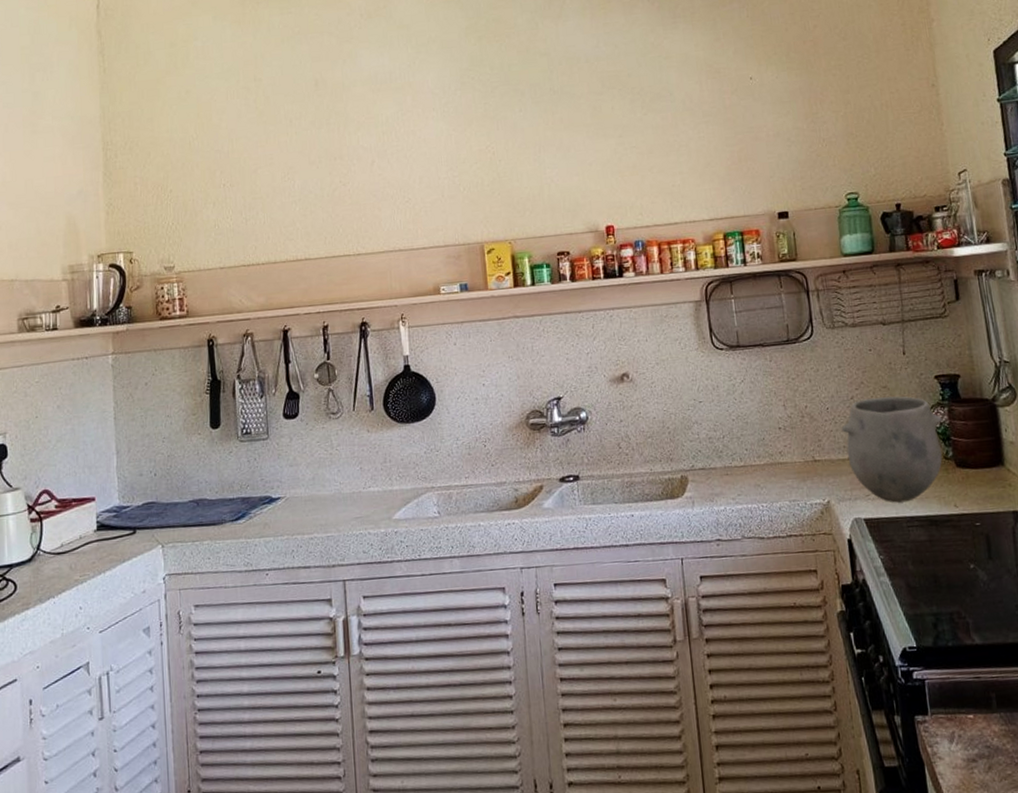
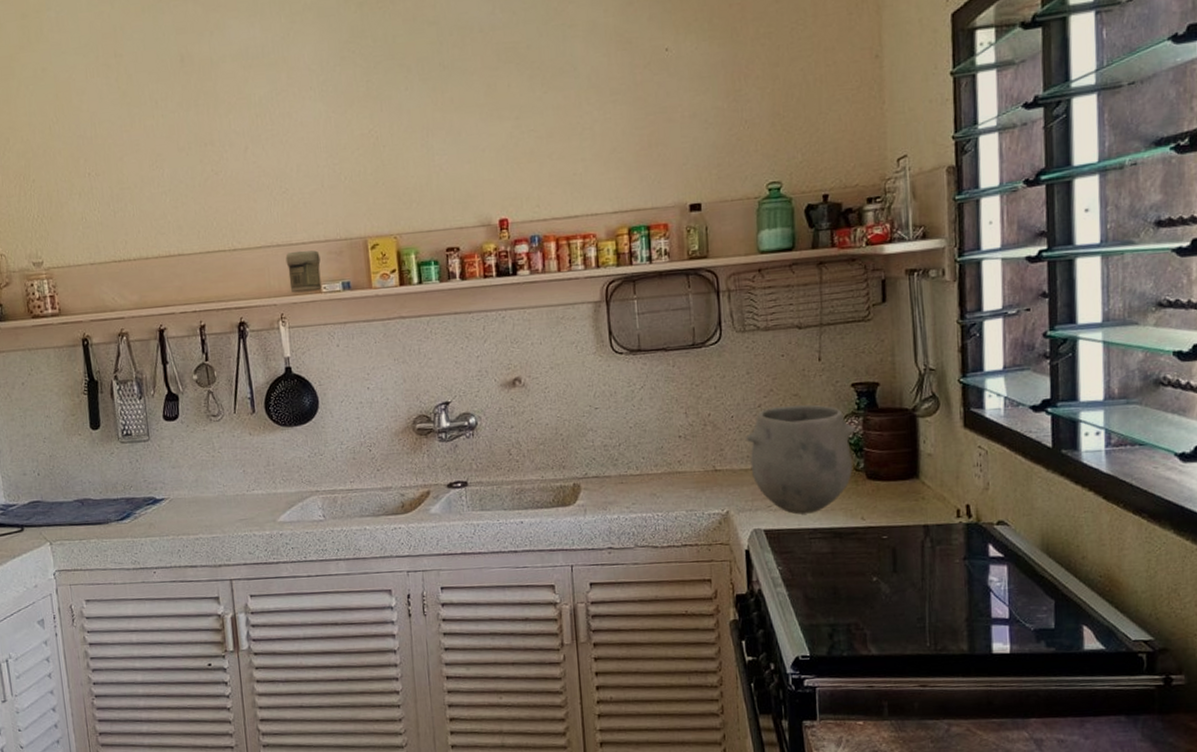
jar: none [407,255,441,295] -> present [285,250,322,293]

